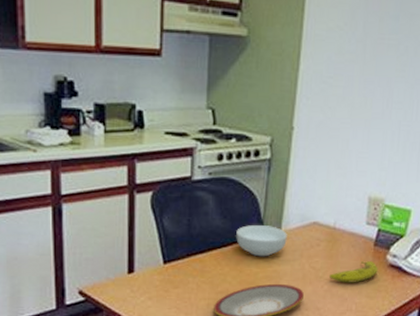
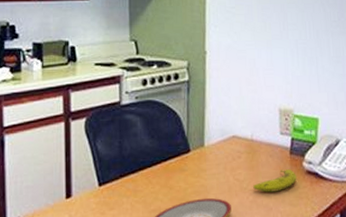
cereal bowl: present [236,225,287,257] -> none [164,142,211,173]

